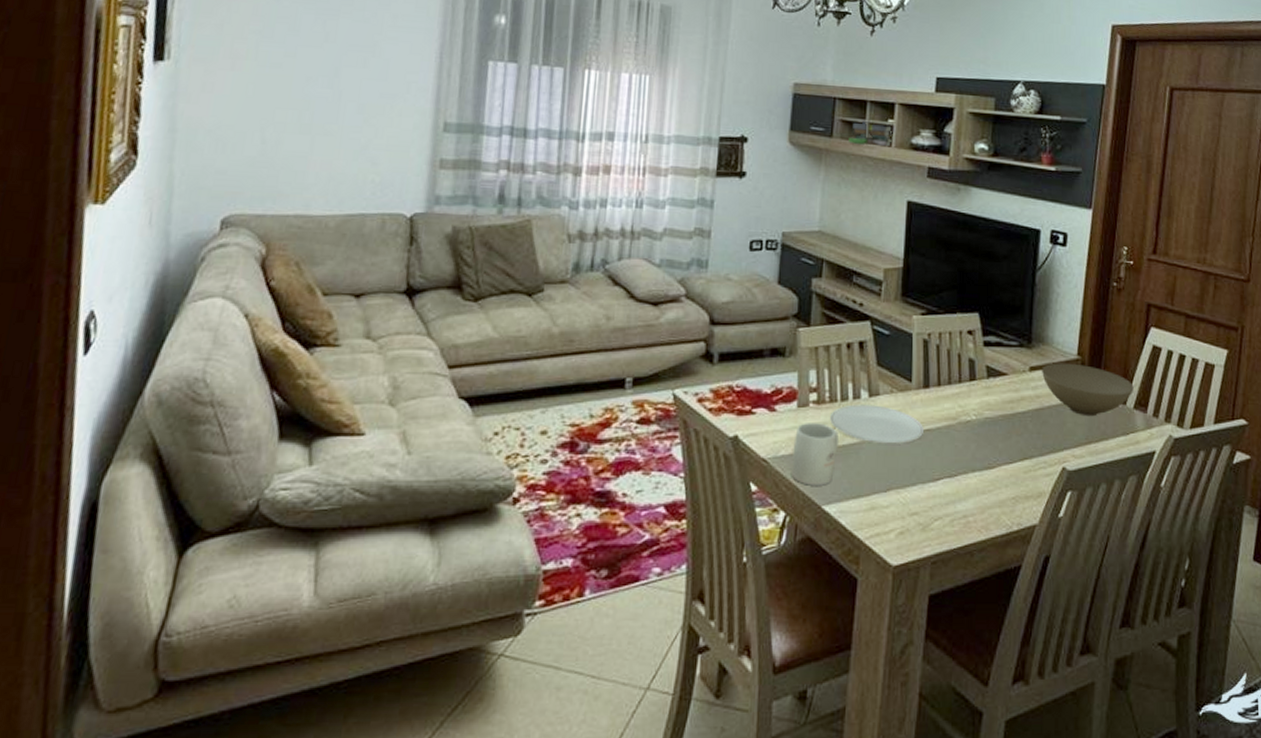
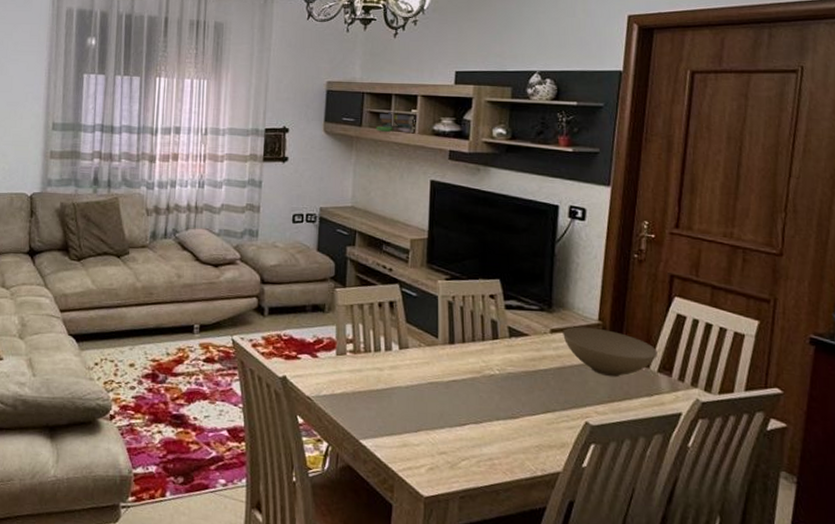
mug: present [792,423,840,486] -> none [333,368,374,423]
plate: present [829,404,925,444] -> none [364,355,451,392]

